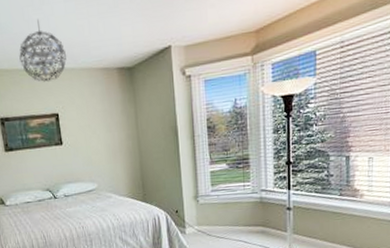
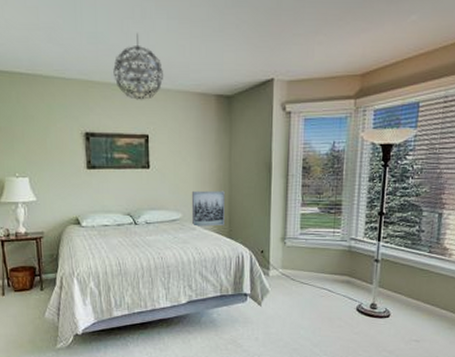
wall art: none [104,158,138,194] -> present [191,190,225,227]

